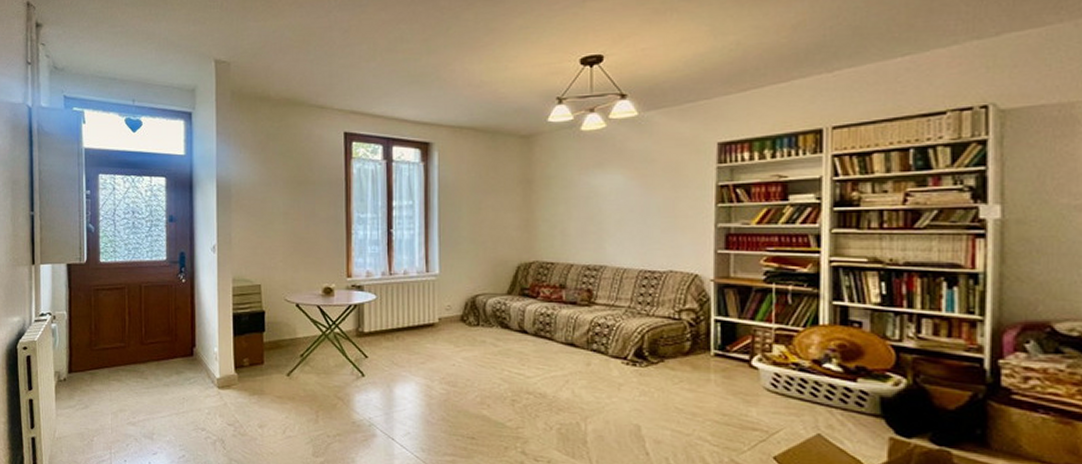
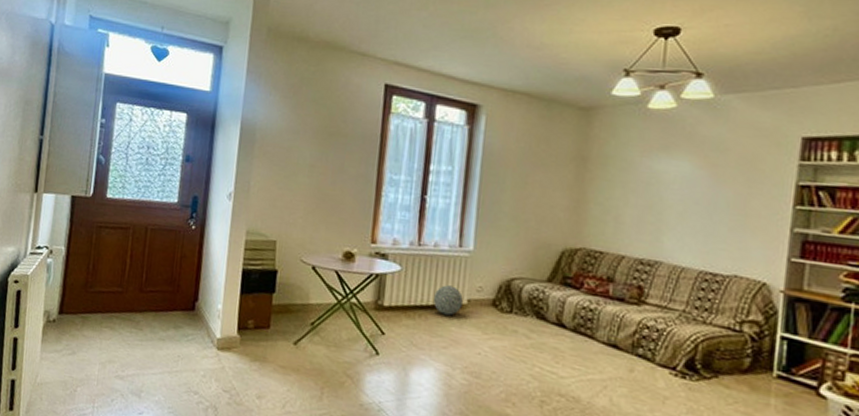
decorative ball: none [407,307,434,334] -> present [433,285,463,316]

